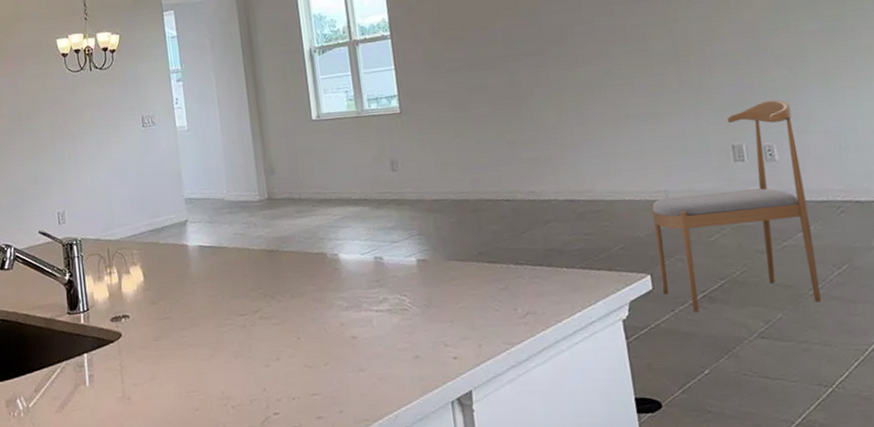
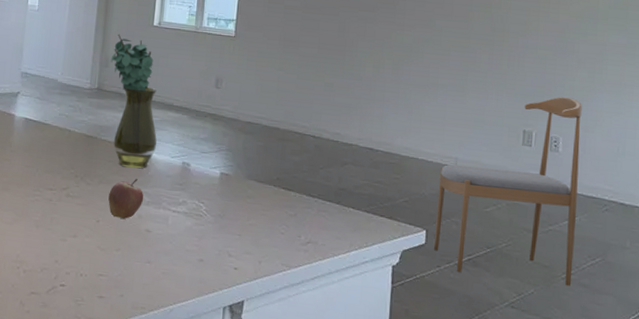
vase: none [275,136,343,275] -> present [110,34,157,169]
fruit: none [304,284,342,331] -> present [108,178,144,219]

